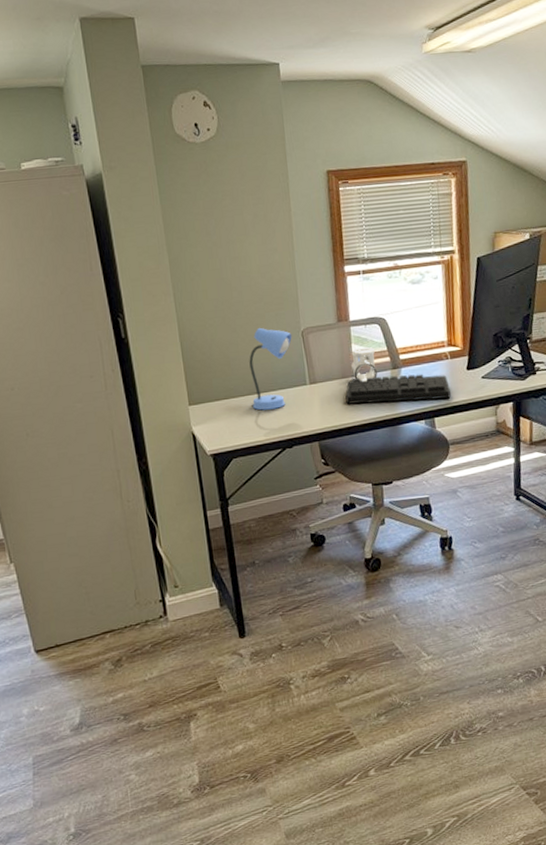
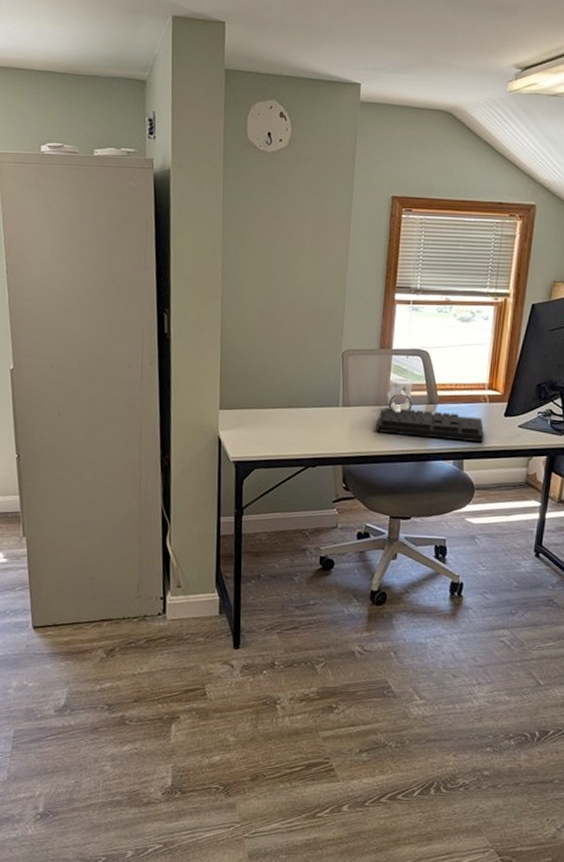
desk lamp: present [249,327,293,411] -> none [281,342,333,426]

